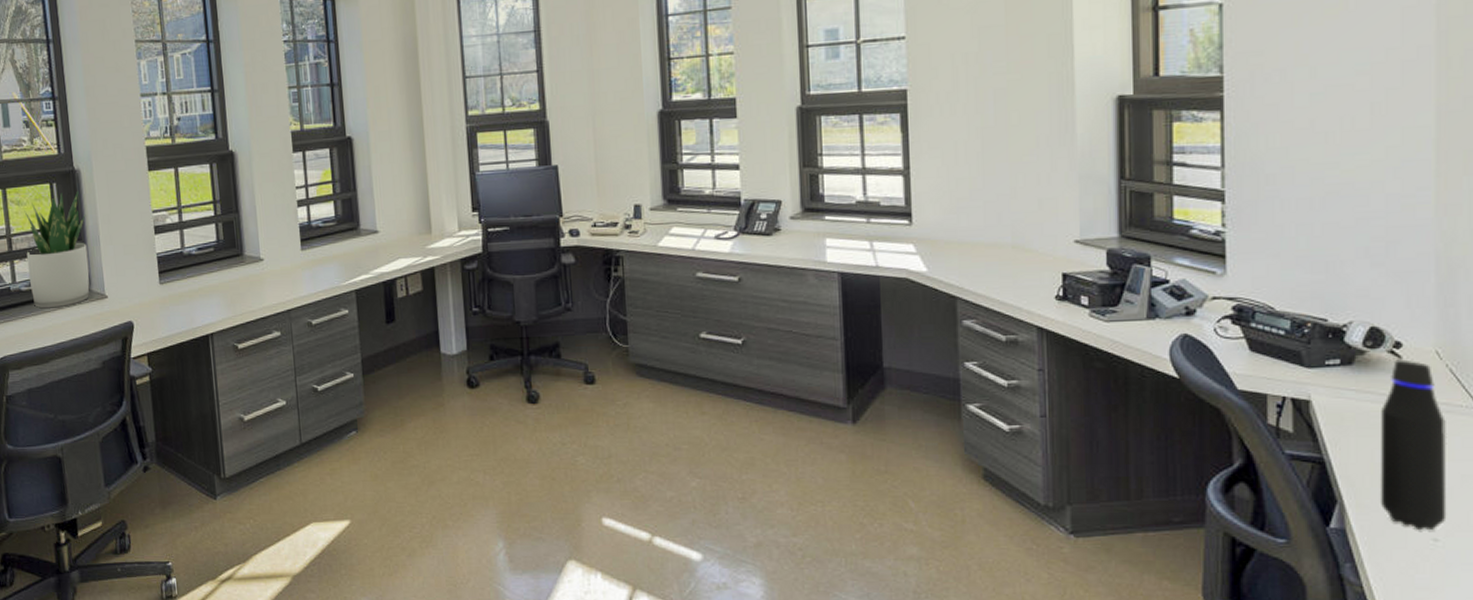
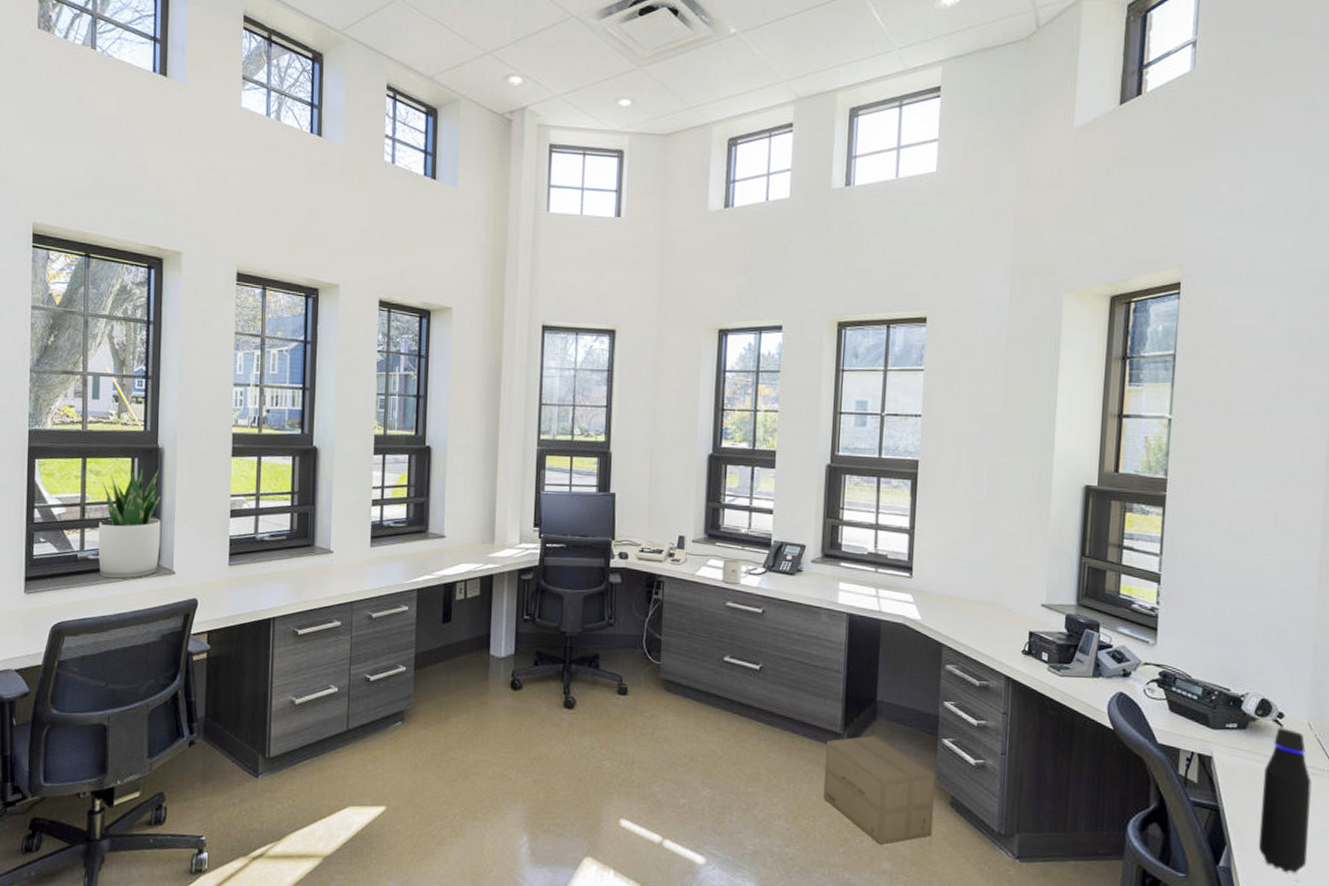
mug: none [687,224,719,252] -> present [721,558,750,584]
cardboard box: none [828,407,965,527] -> present [823,735,936,845]

